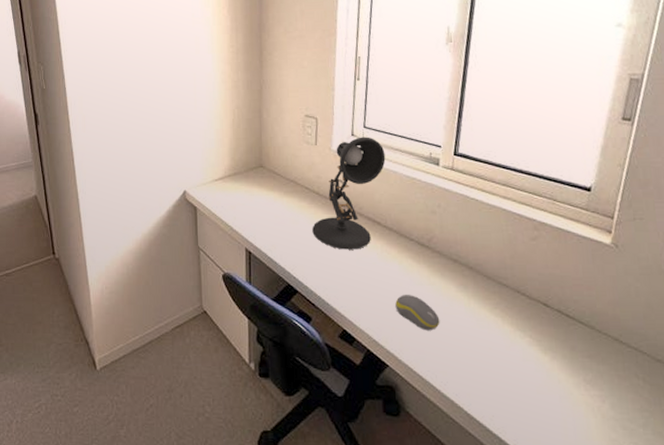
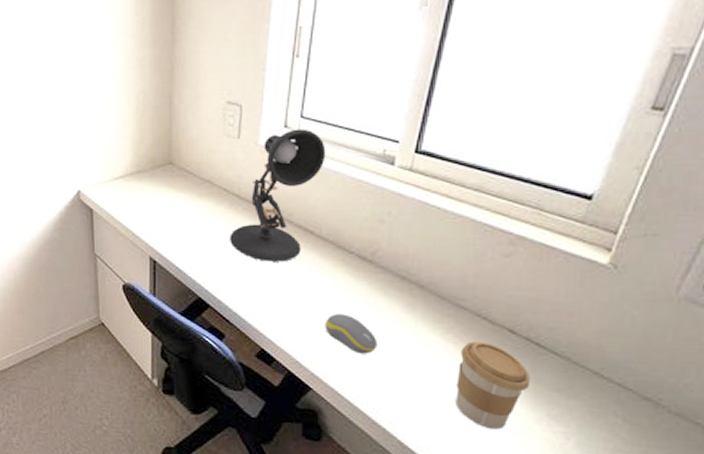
coffee cup: none [507,315,567,396] -> present [455,341,531,430]

